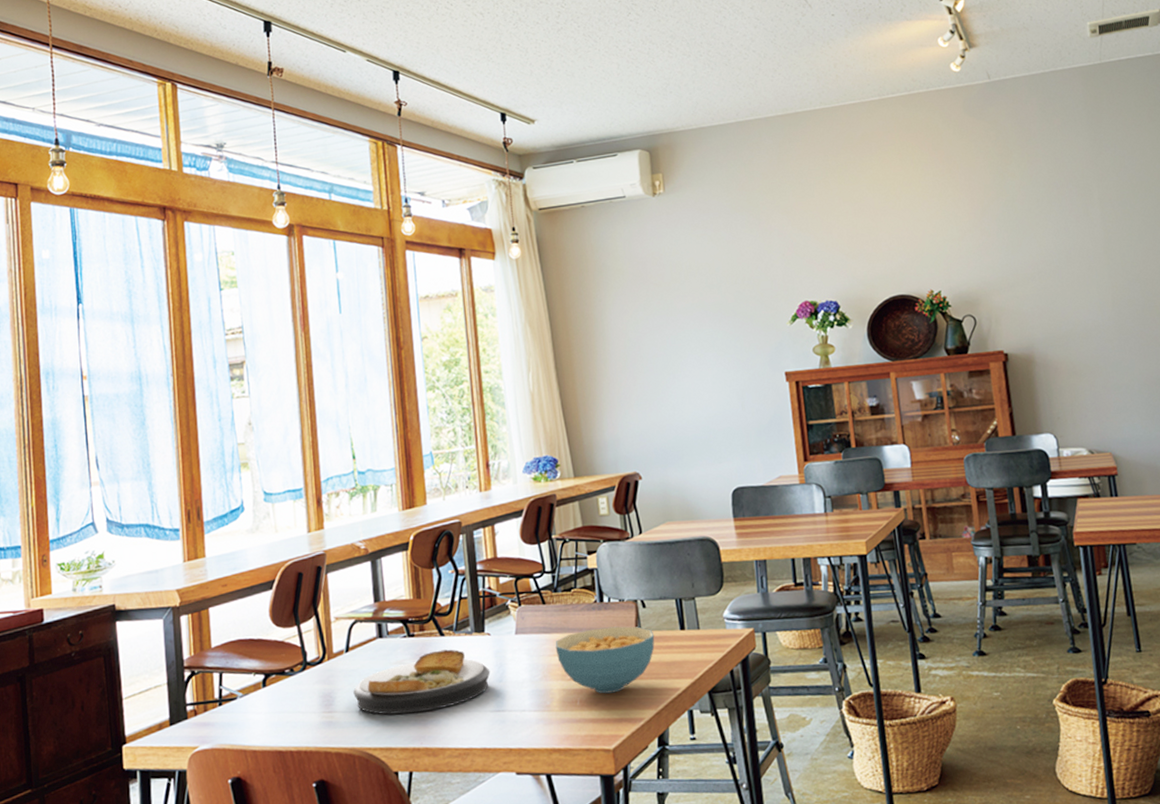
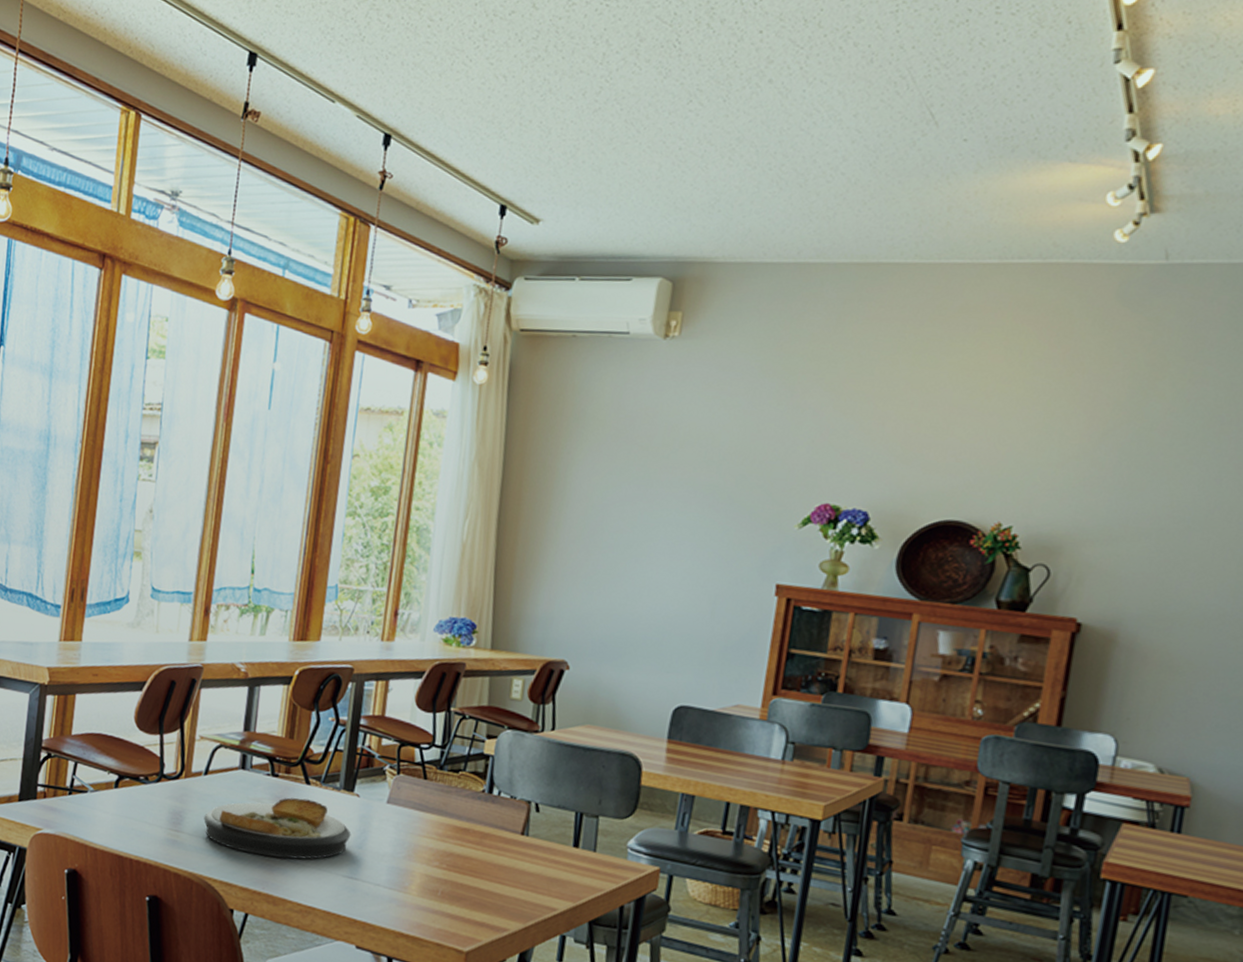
cereal bowl: present [555,626,655,694] -> none [427,818,542,894]

